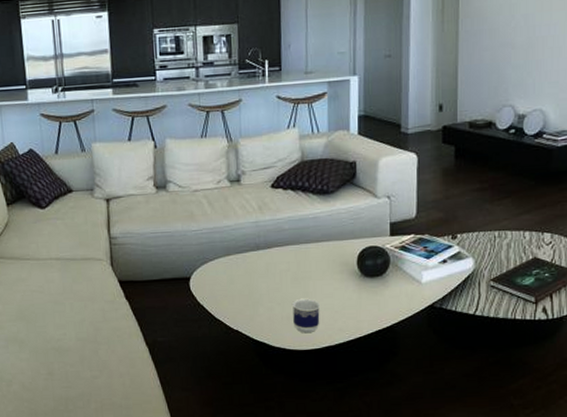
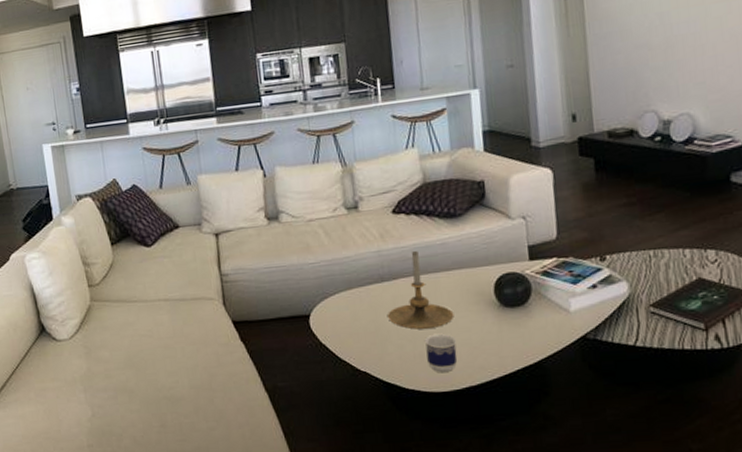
candle holder: none [261,223,320,294] -> present [388,251,454,330]

